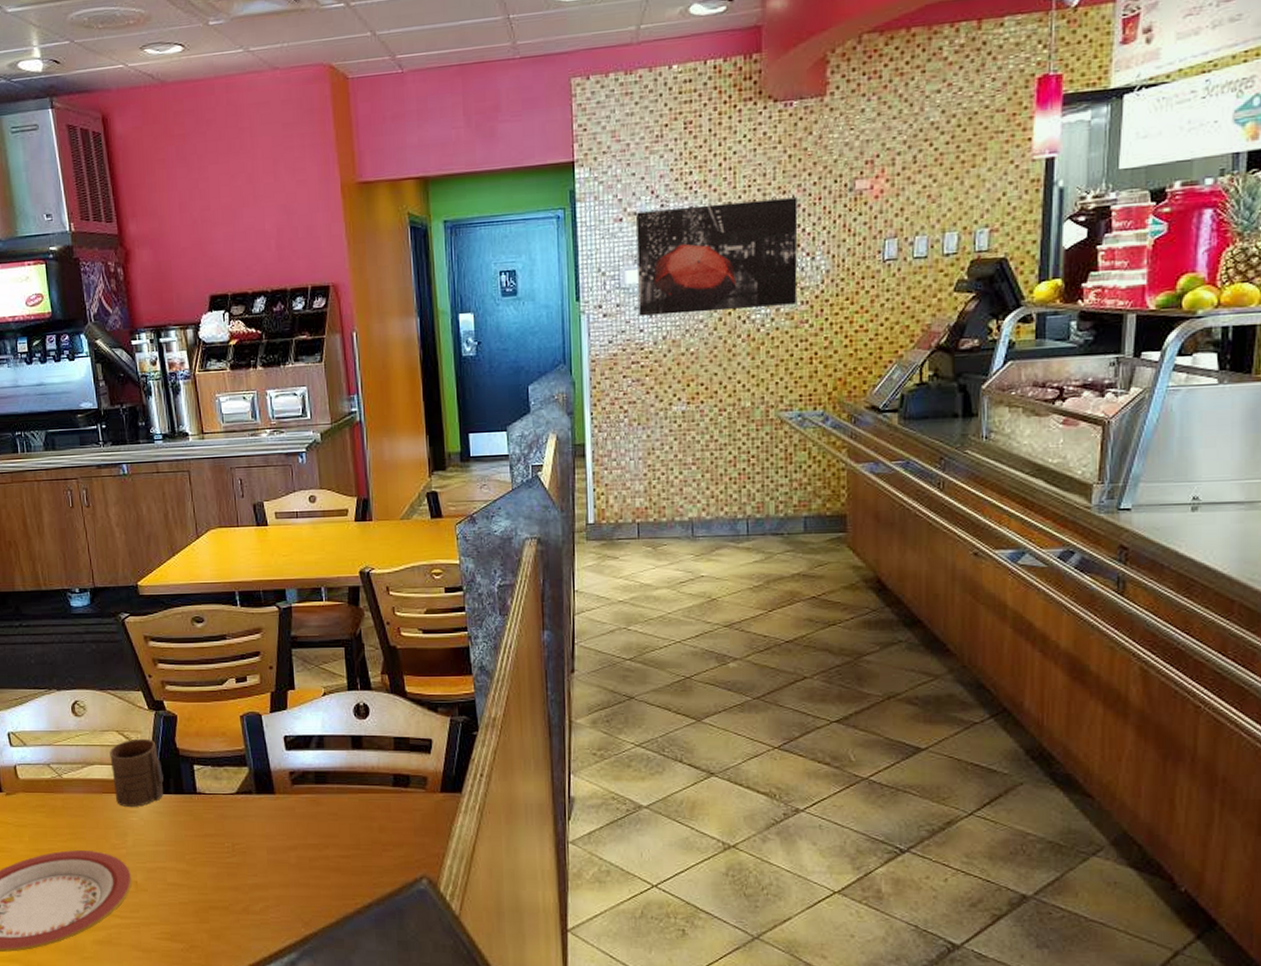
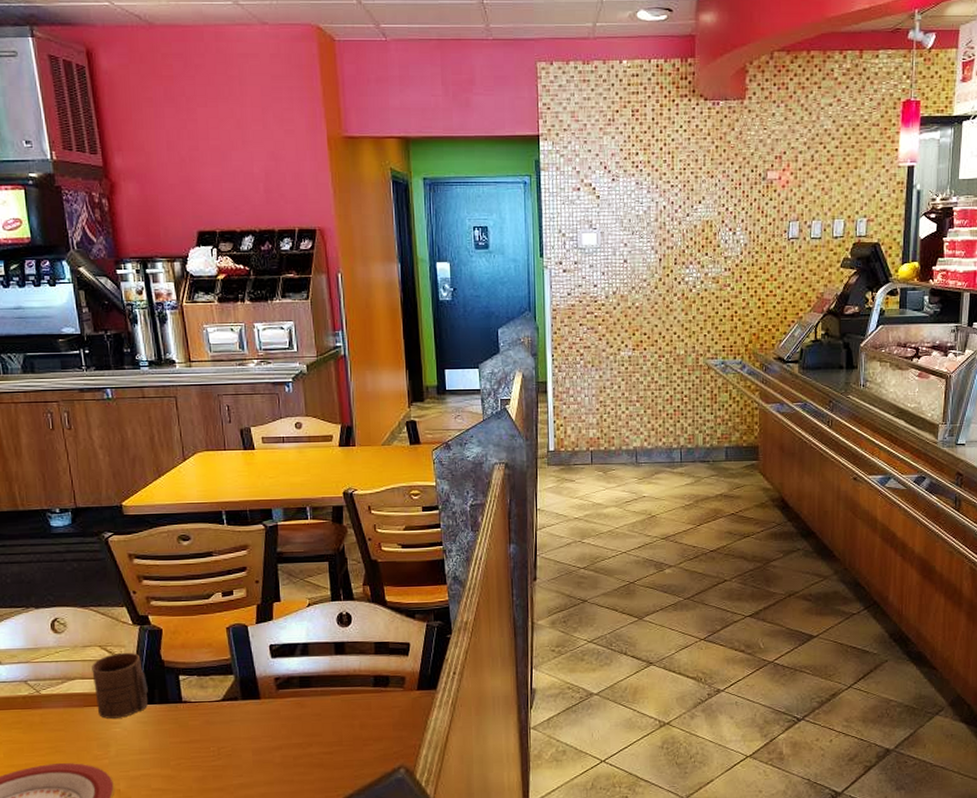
wall art: present [636,197,798,316] -> none [592,182,723,273]

